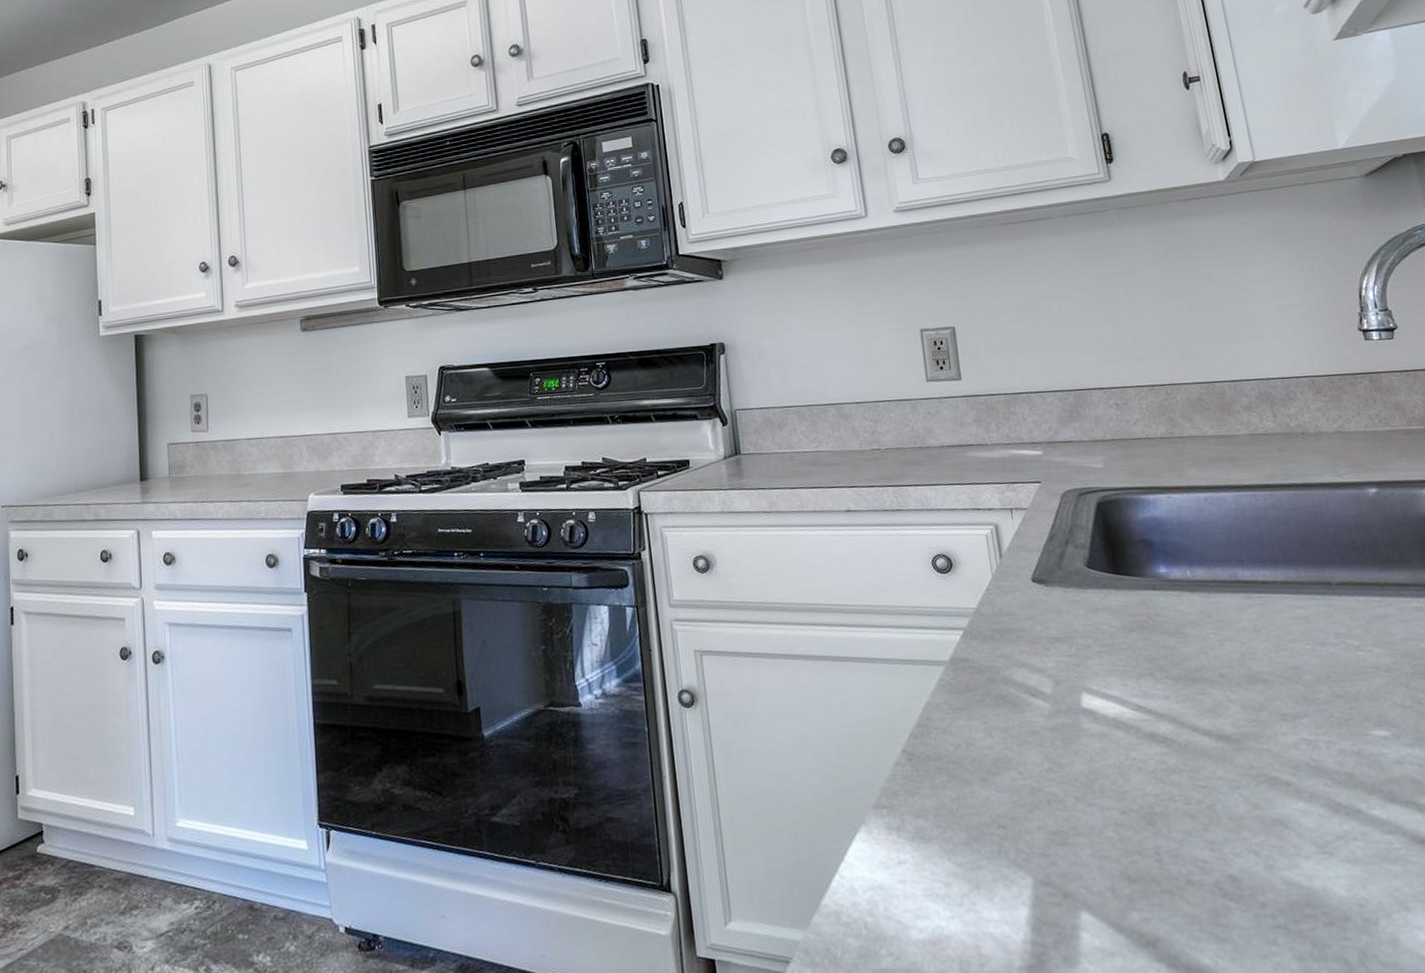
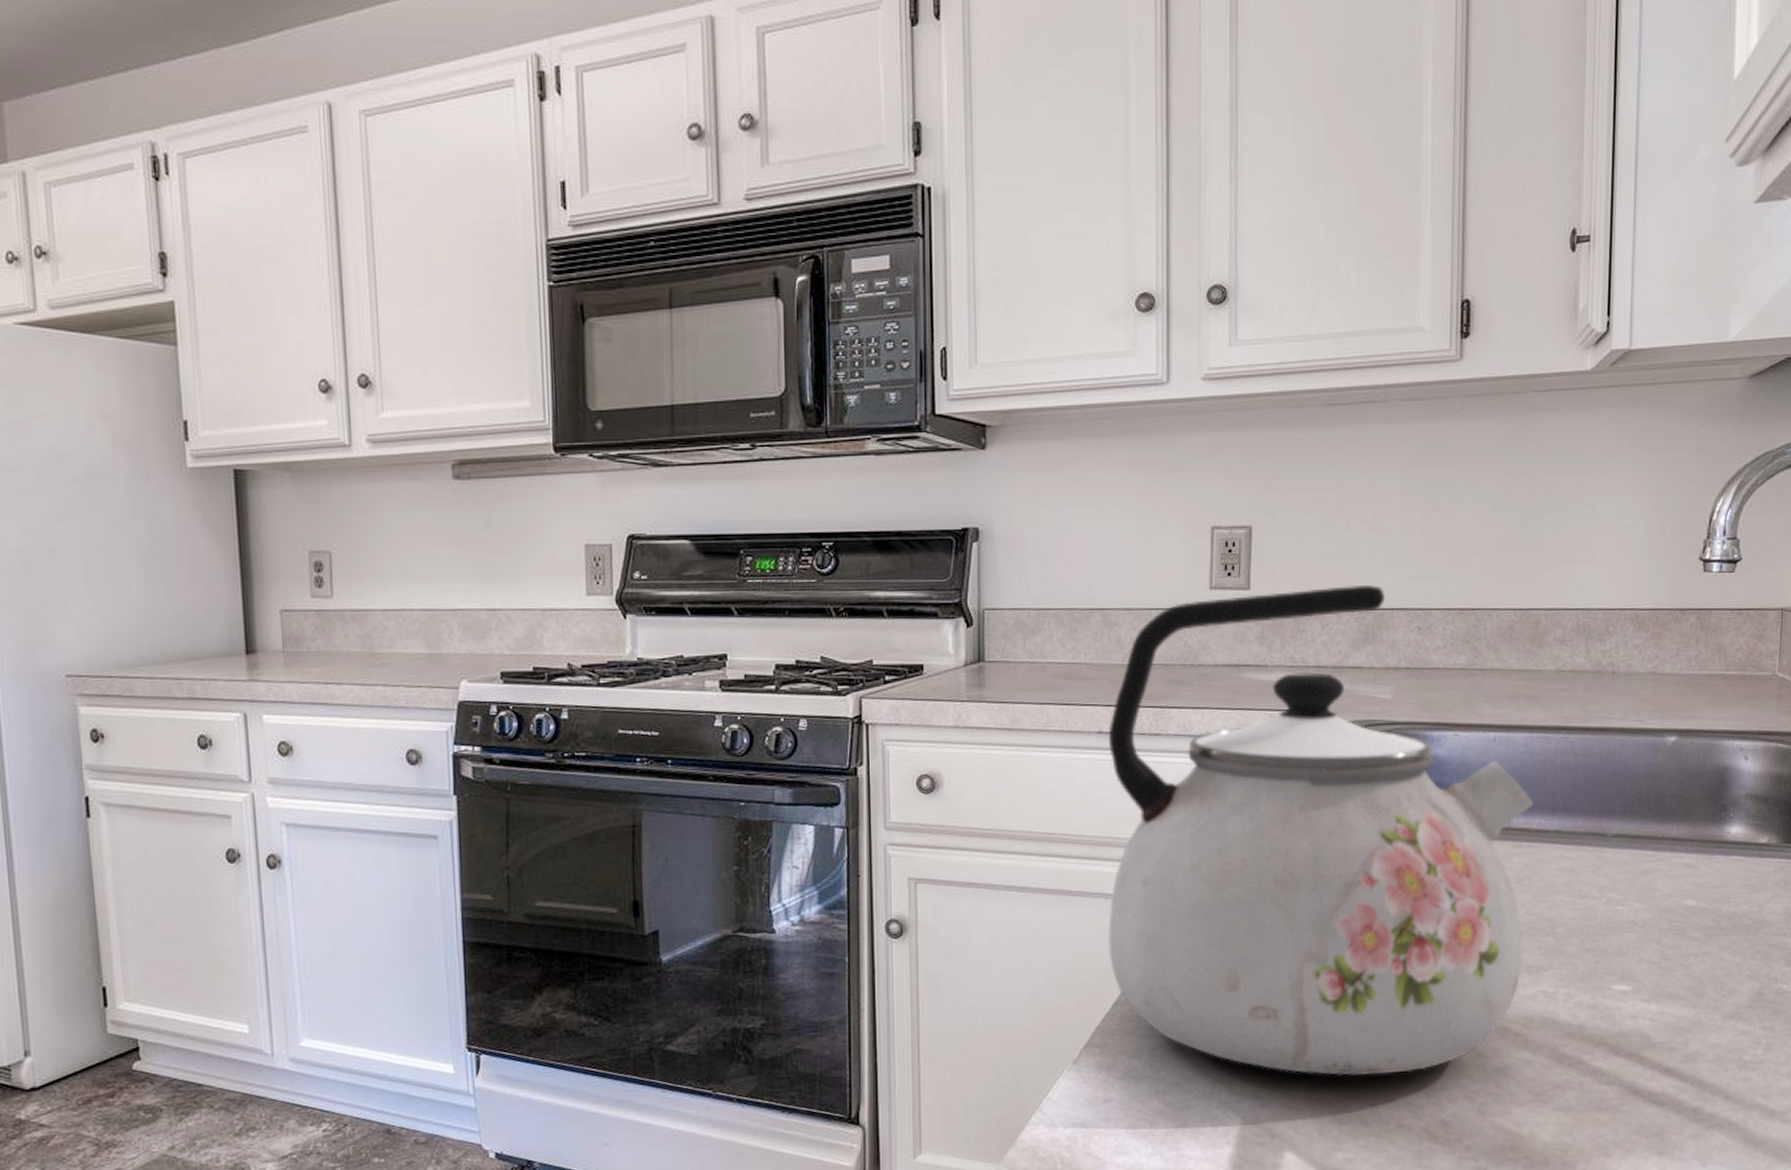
kettle: none [855,370,1278,831] -> present [1108,584,1534,1076]

